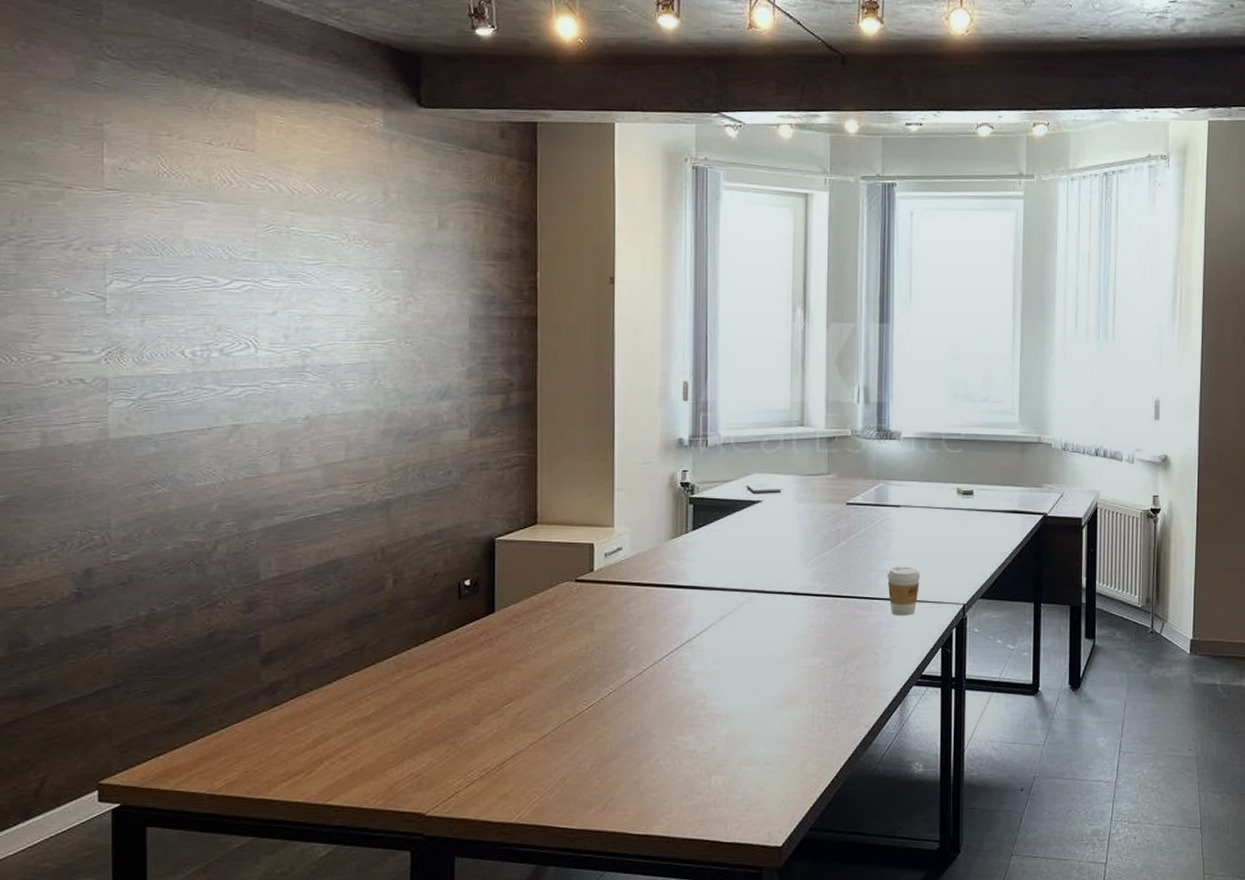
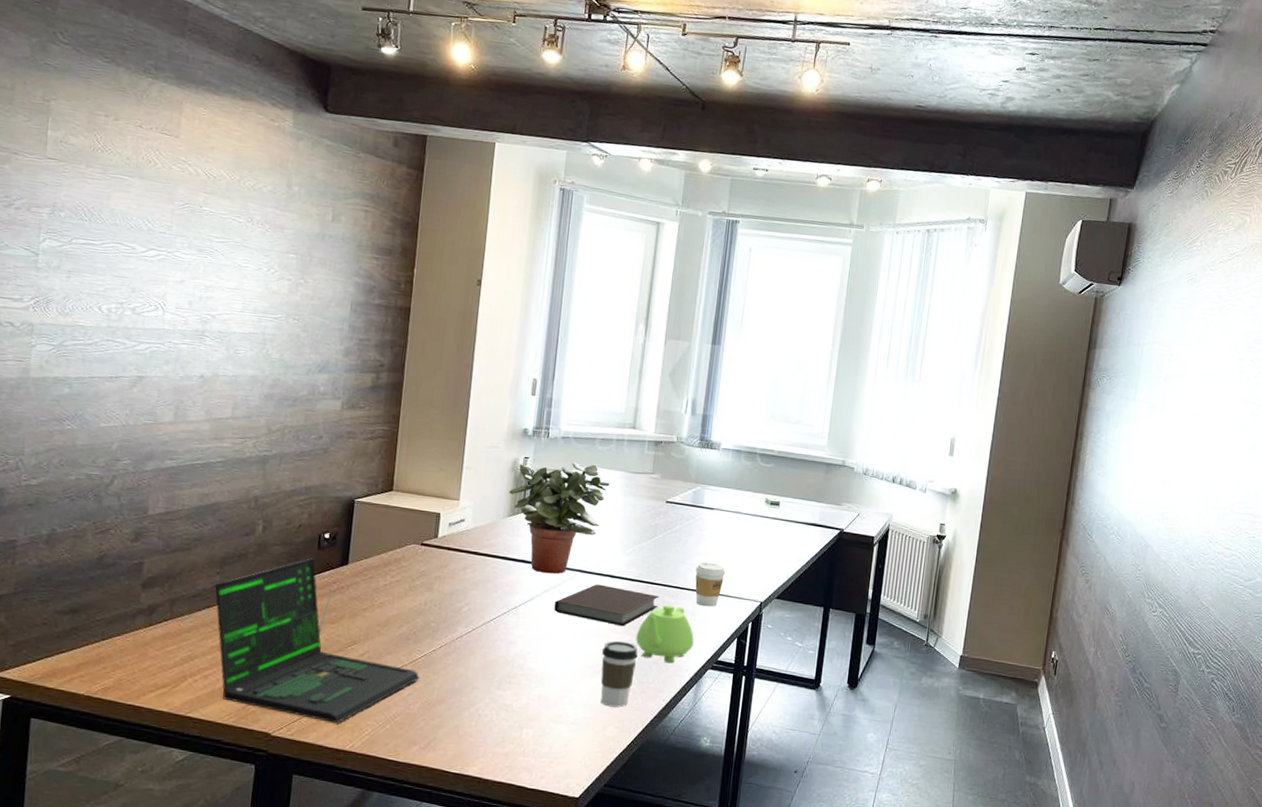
laptop: none [344,610,589,794] -> present [214,558,420,724]
potted plant: none [669,470,778,599] -> present [509,462,606,574]
notebook: none [733,604,850,649] -> present [554,584,660,627]
coffee cup: none [792,664,832,740] -> present [600,640,638,708]
teapot: none [828,618,893,684] -> present [636,604,694,664]

